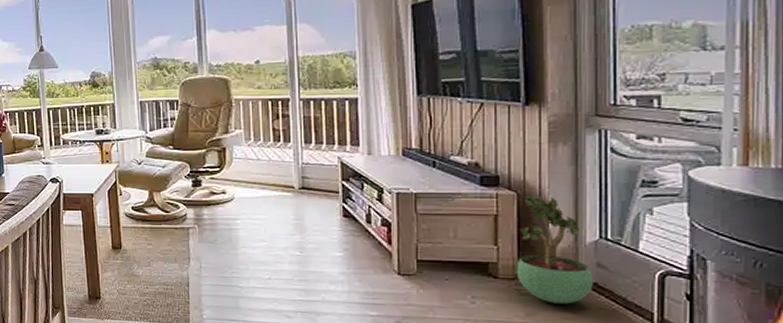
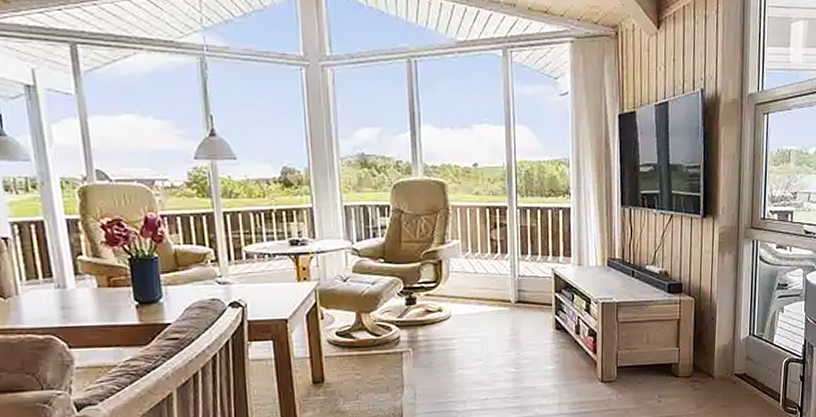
potted plant: present [516,195,593,304] -> none [691,299,744,395]

